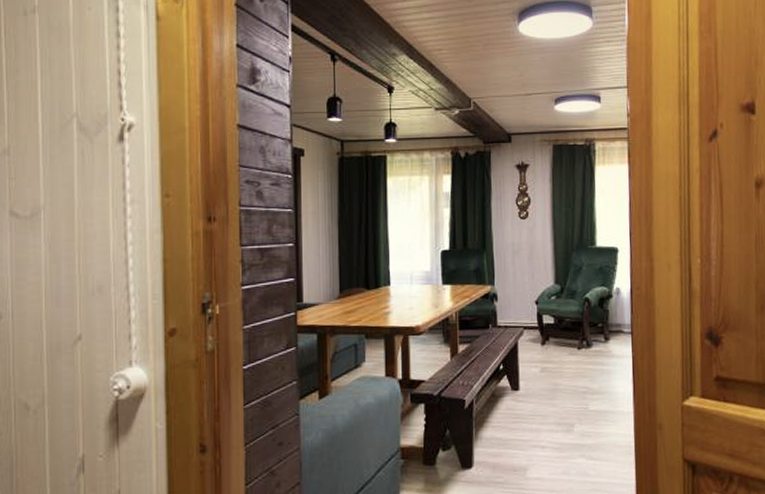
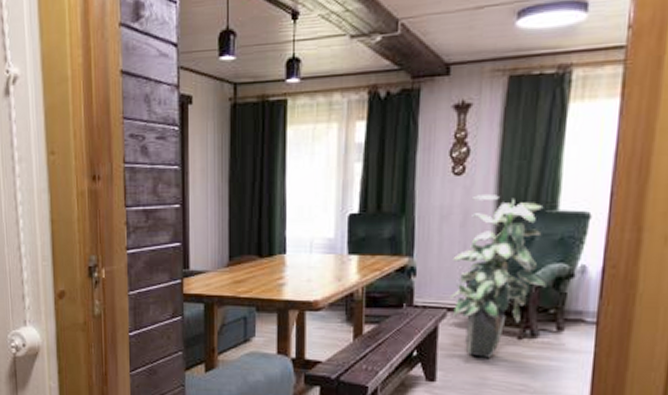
indoor plant: none [524,233,594,367] -> present [449,193,546,358]

